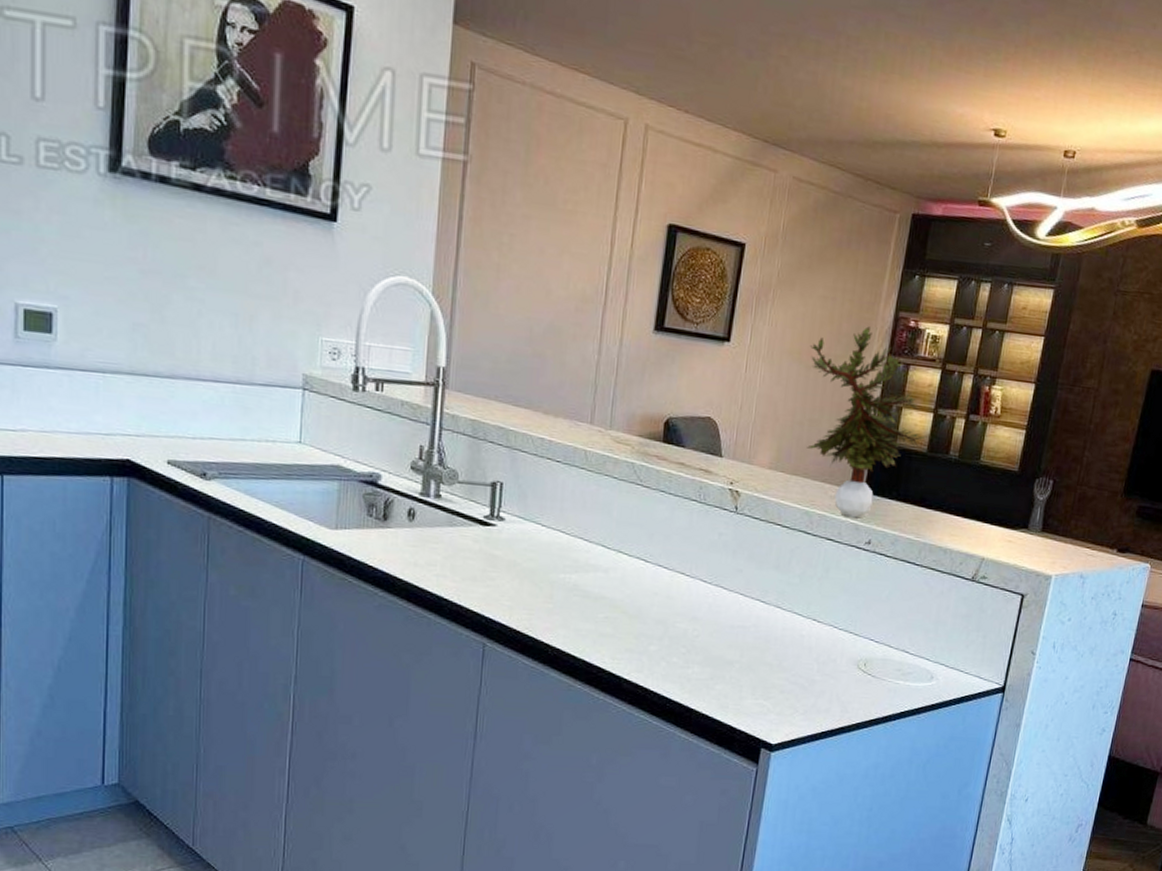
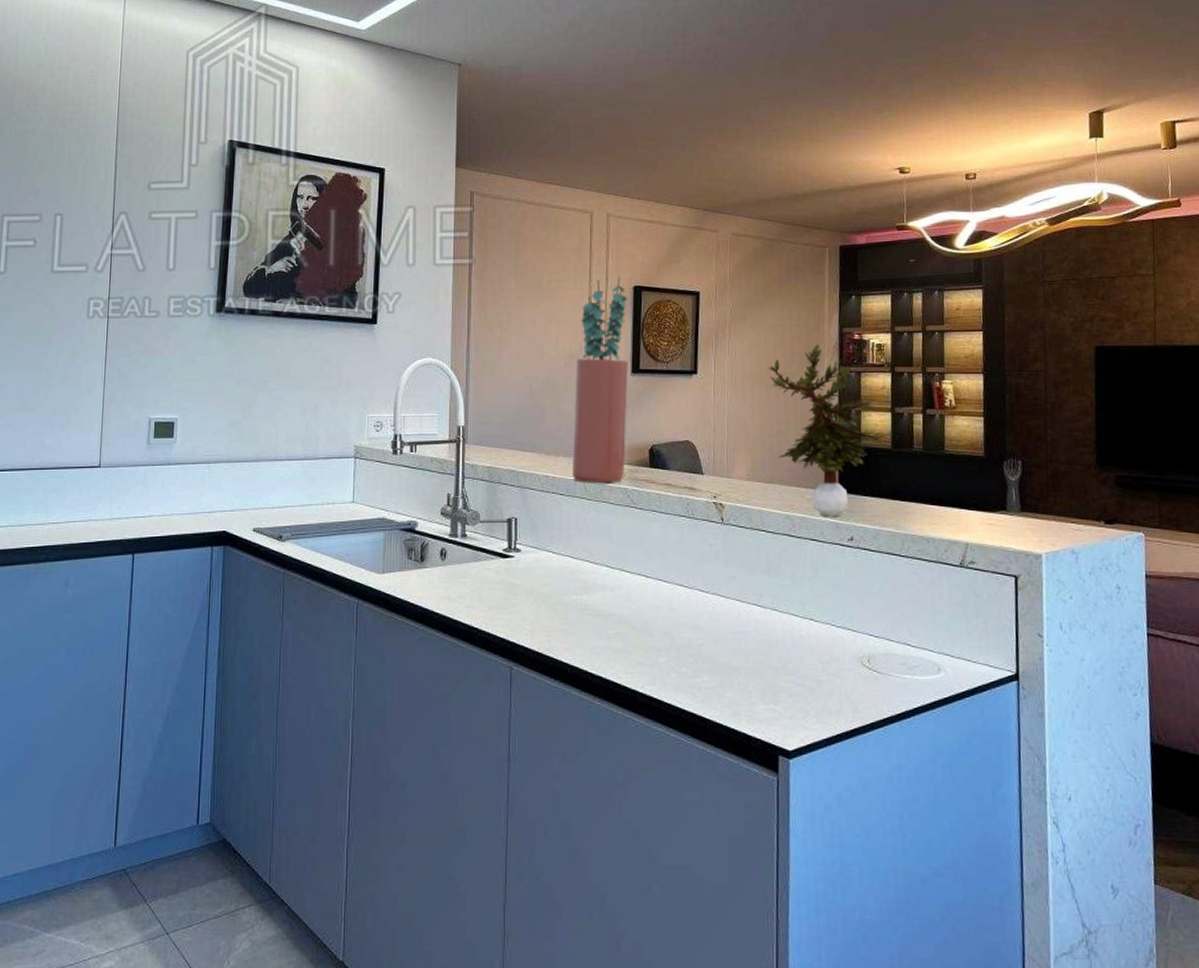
vase: none [573,208,659,456] -> present [572,276,629,484]

